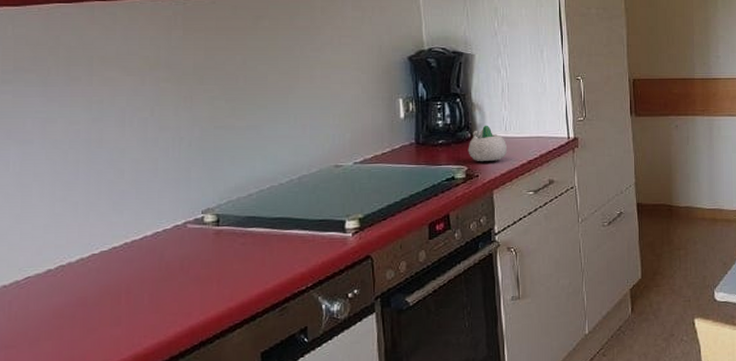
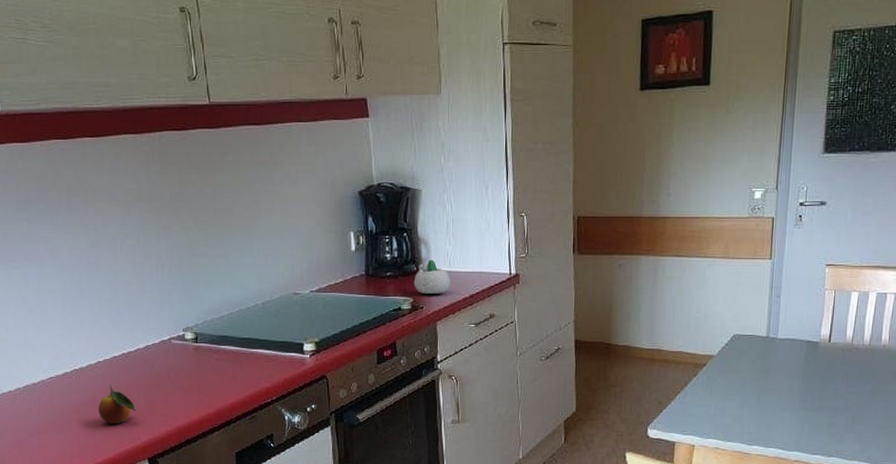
fruit: none [88,281,139,330] -> present [98,384,137,425]

